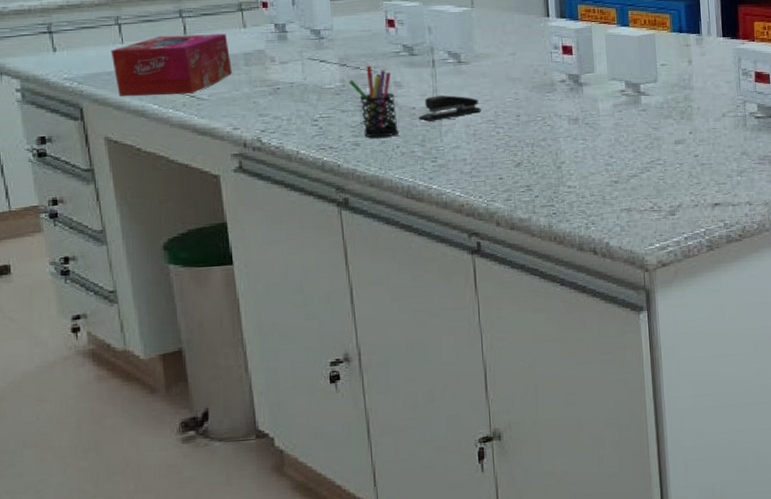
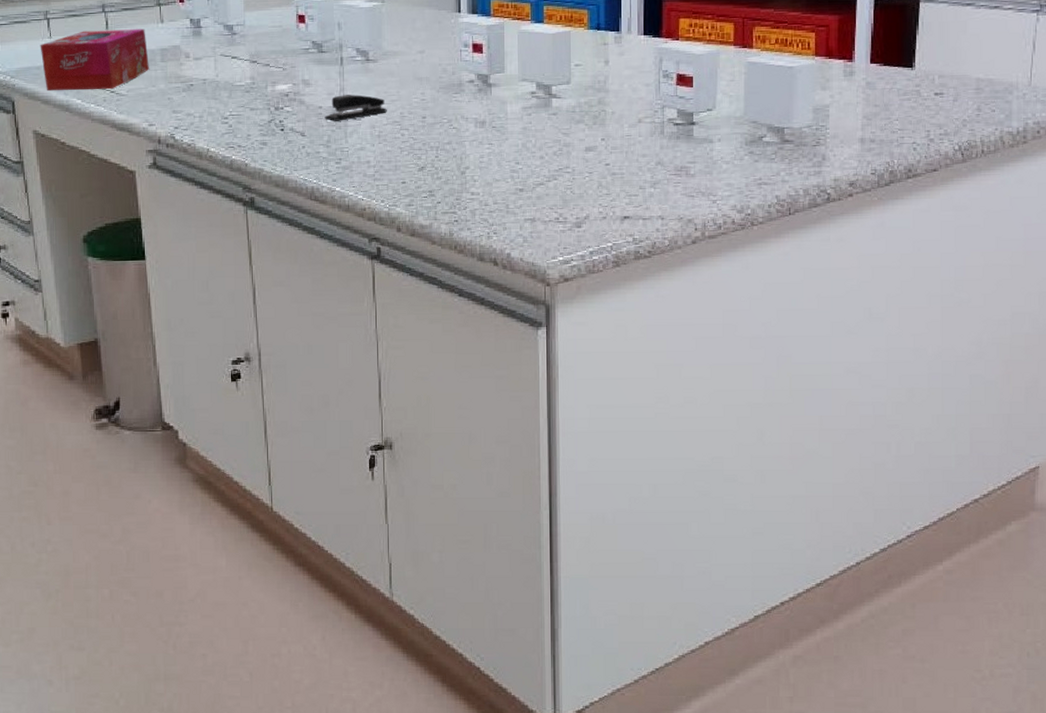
pen holder: present [348,65,399,138] -> none [258,62,305,137]

